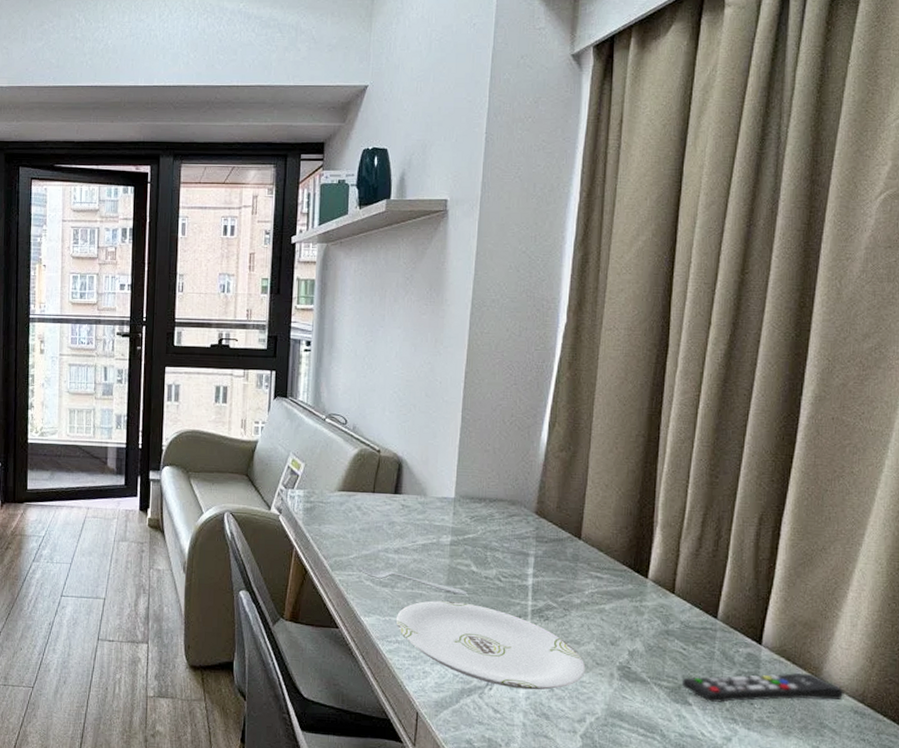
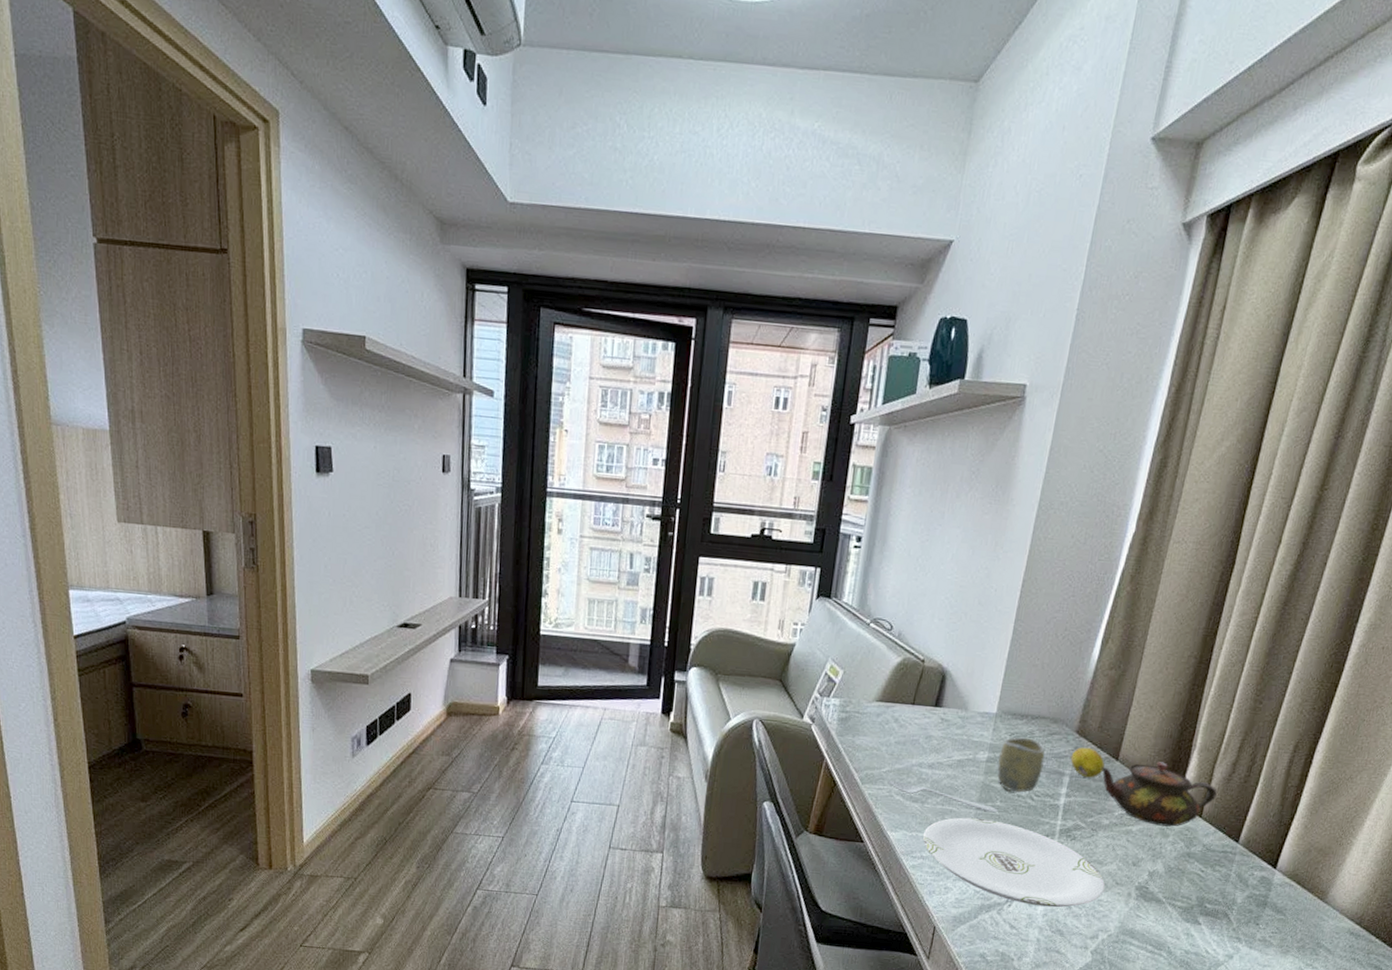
cup: none [462,520,507,574] -> present [997,737,1045,793]
fruit: none [533,527,568,558] -> present [1070,747,1105,778]
teapot: none [564,539,687,604] -> present [1100,761,1218,827]
remote control: present [682,673,844,703] -> none [1195,896,1345,923]

